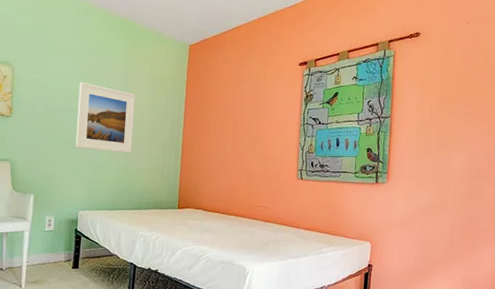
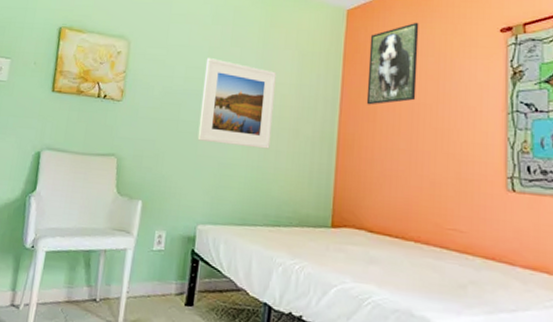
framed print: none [203,56,243,120] -> present [366,22,419,105]

